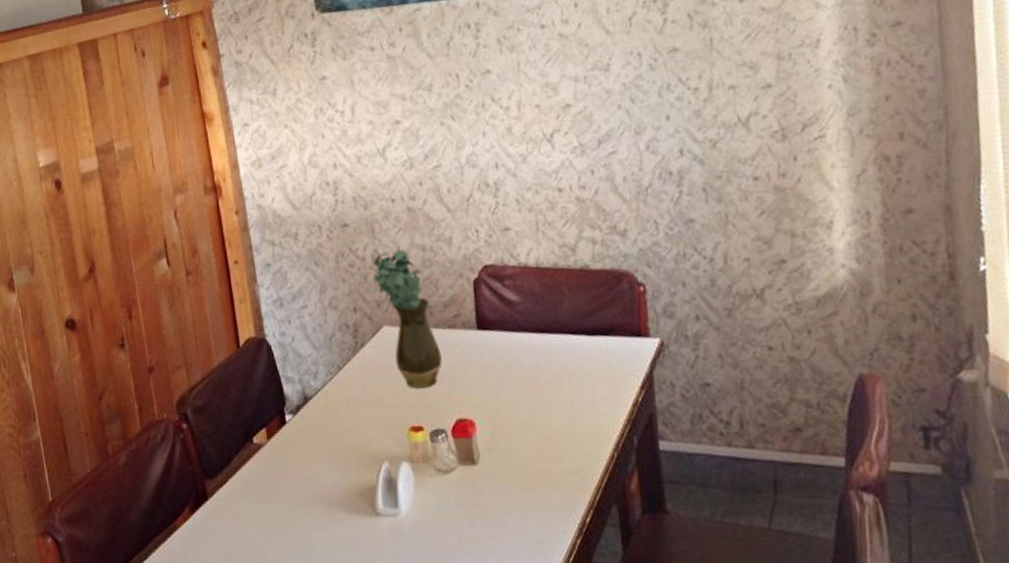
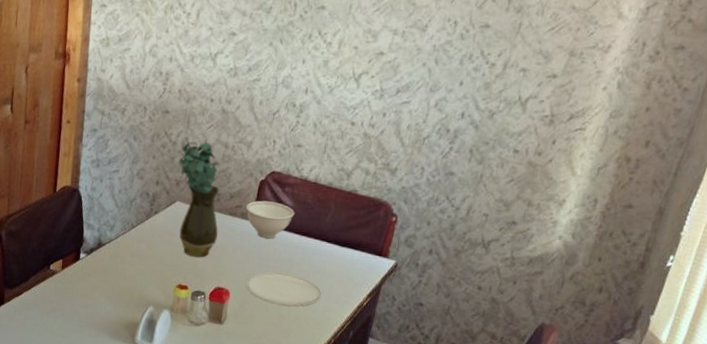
bowl: none [465,300,525,347] -> present [245,200,295,239]
plate: none [490,382,586,425] -> present [245,271,322,307]

